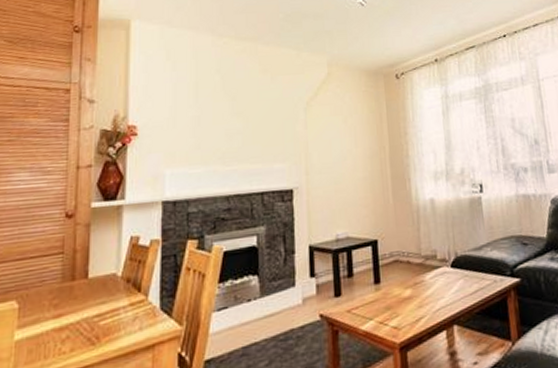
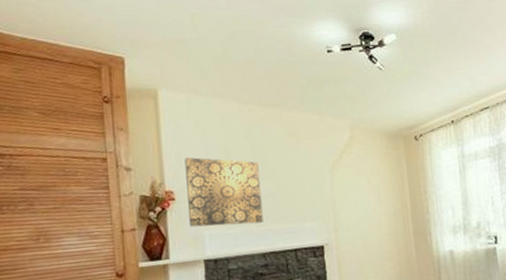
wall art: none [149,90,230,166] -> present [184,157,264,228]

